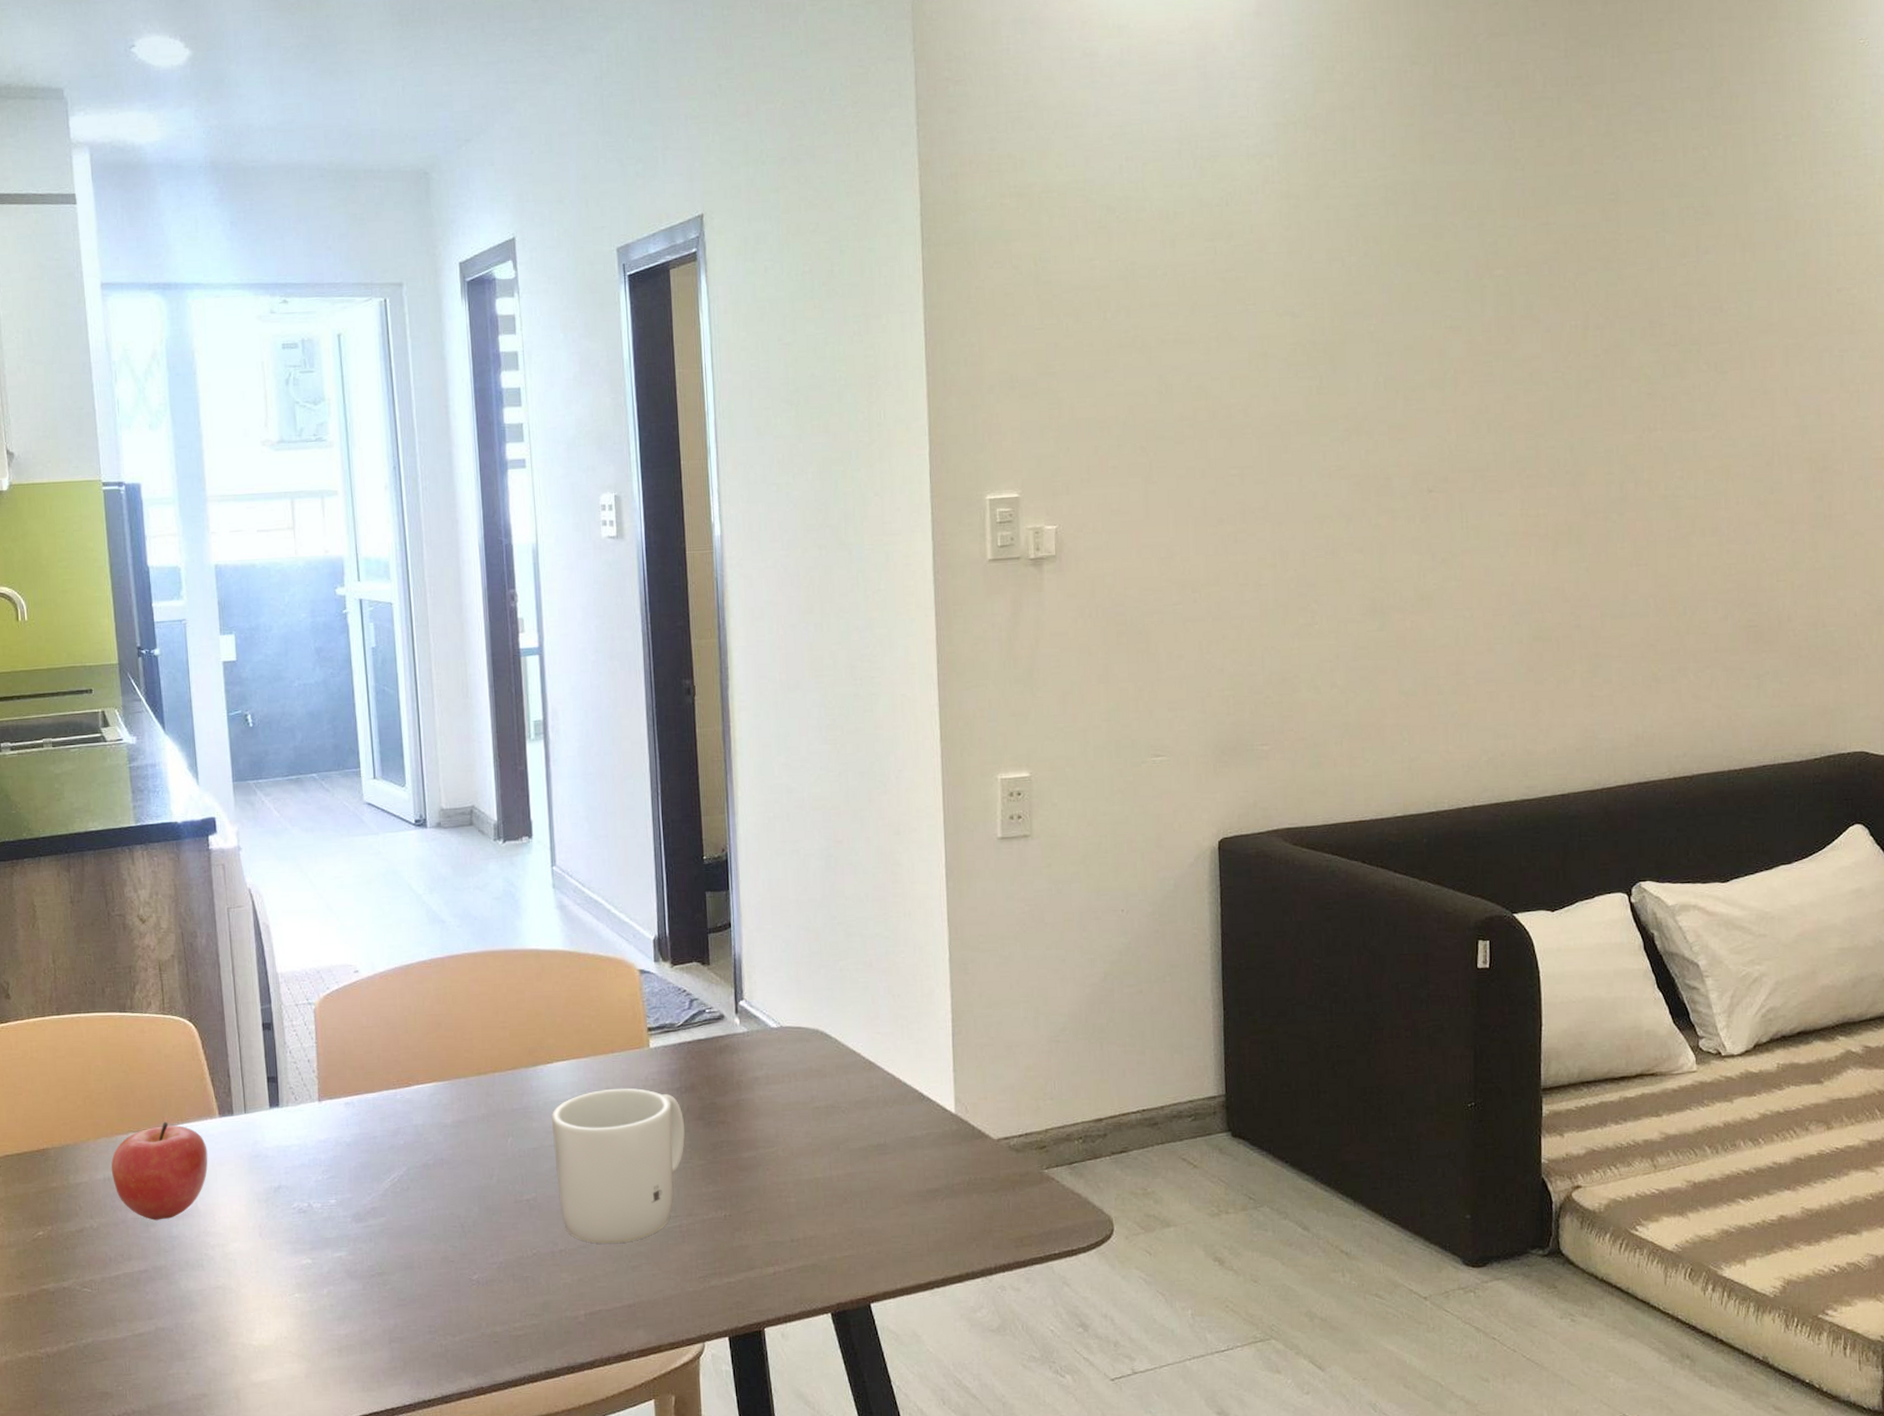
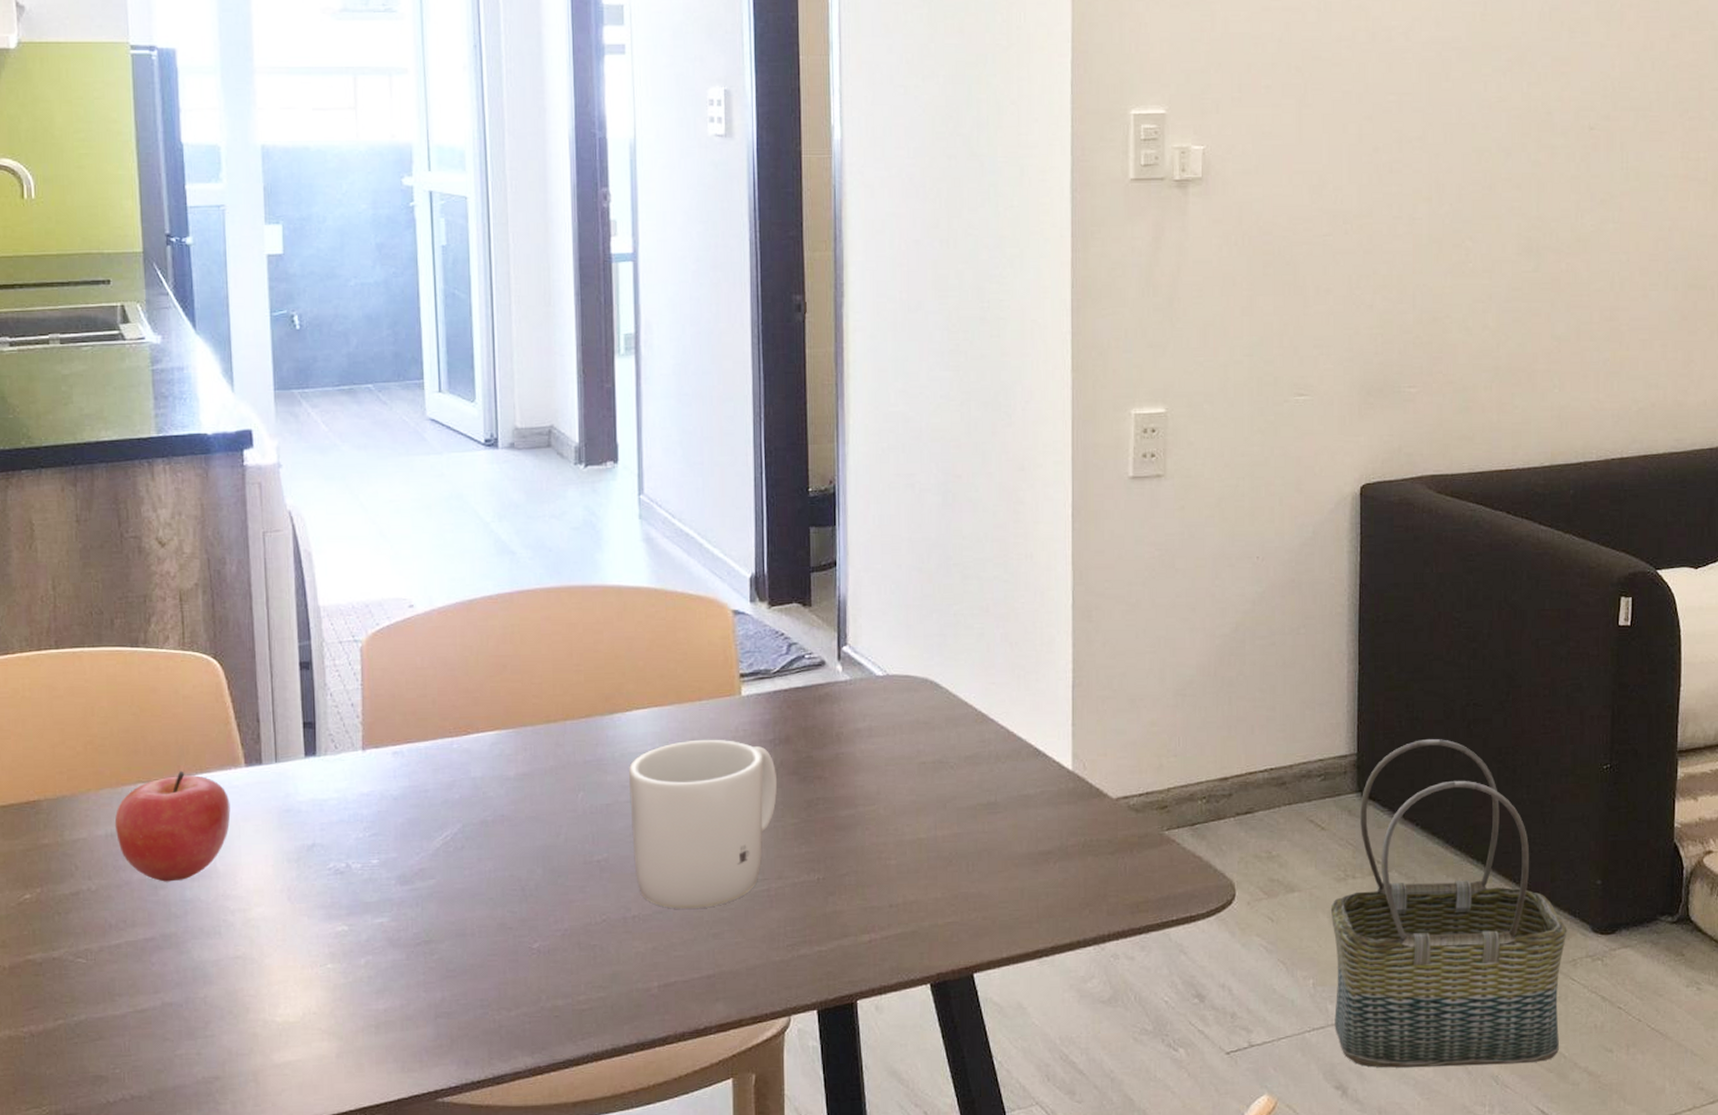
basket: none [1205,1080,1439,1395] -> present [1330,739,1567,1068]

